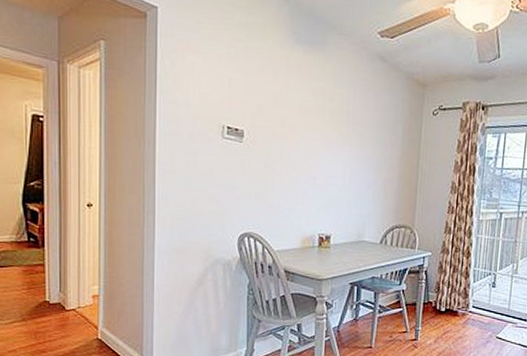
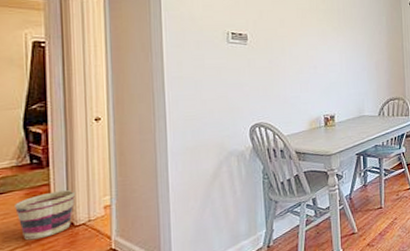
basket: none [14,273,68,317] -> present [15,190,76,241]

